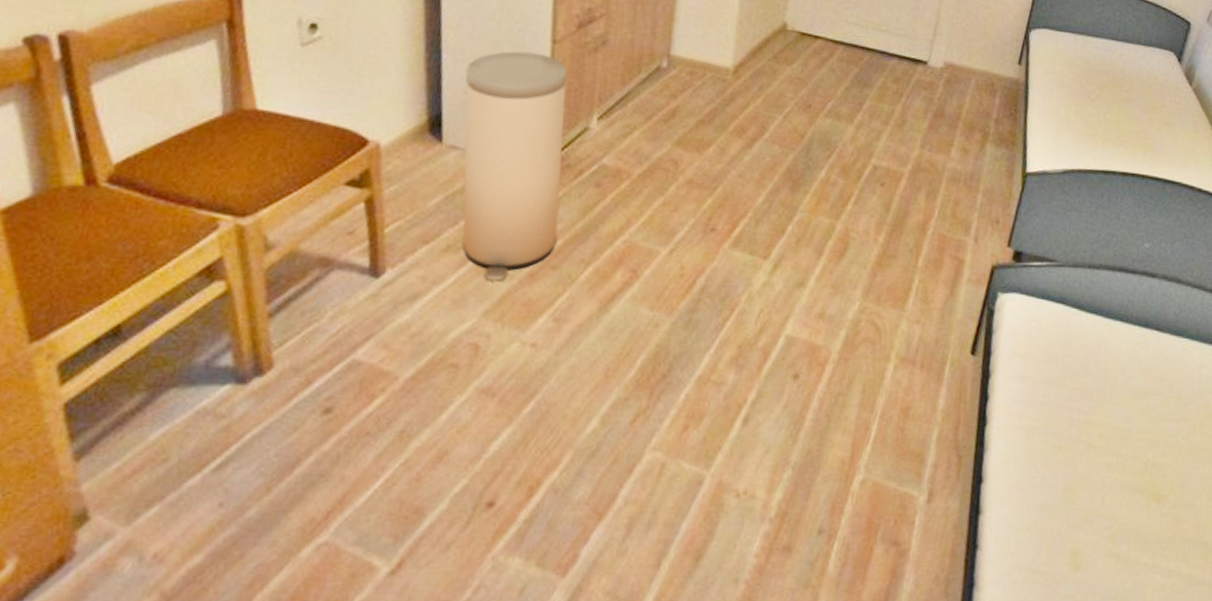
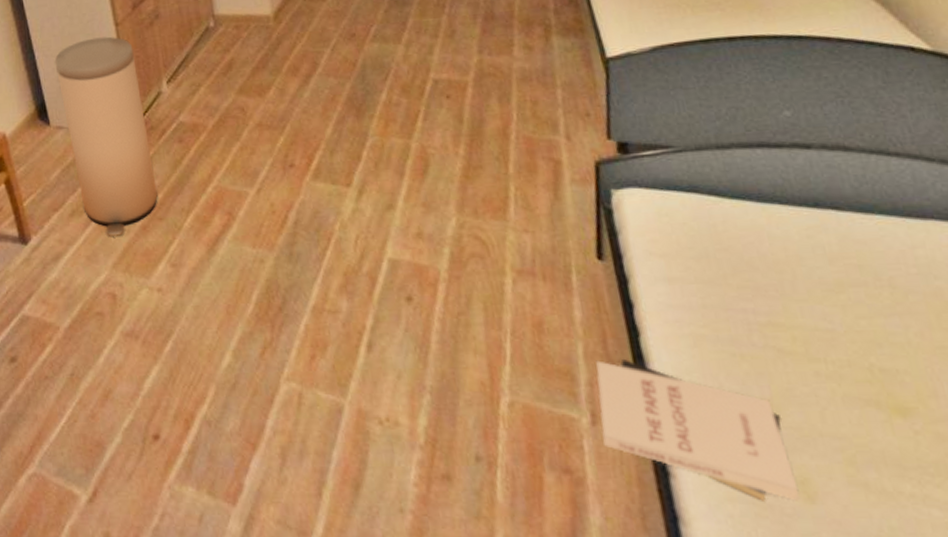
books: none [931,444,1074,570] -> present [595,358,800,501]

